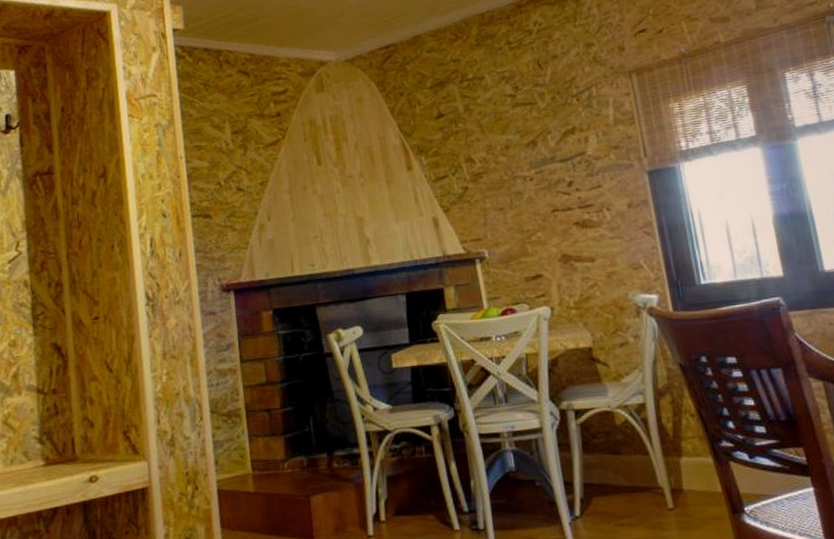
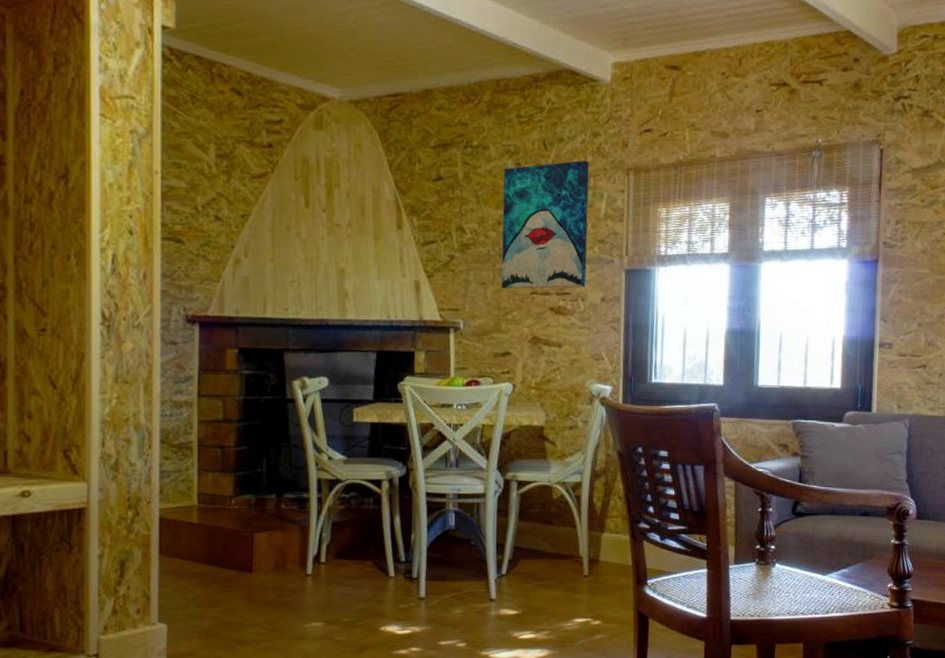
wall art: none [503,71,609,212] -> present [501,160,589,290]

